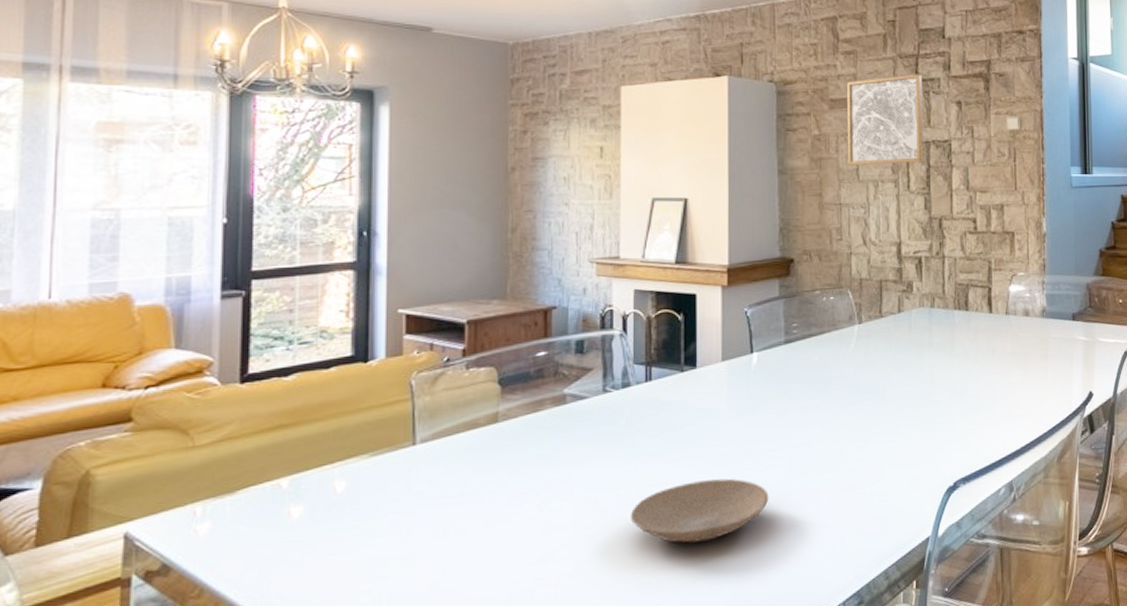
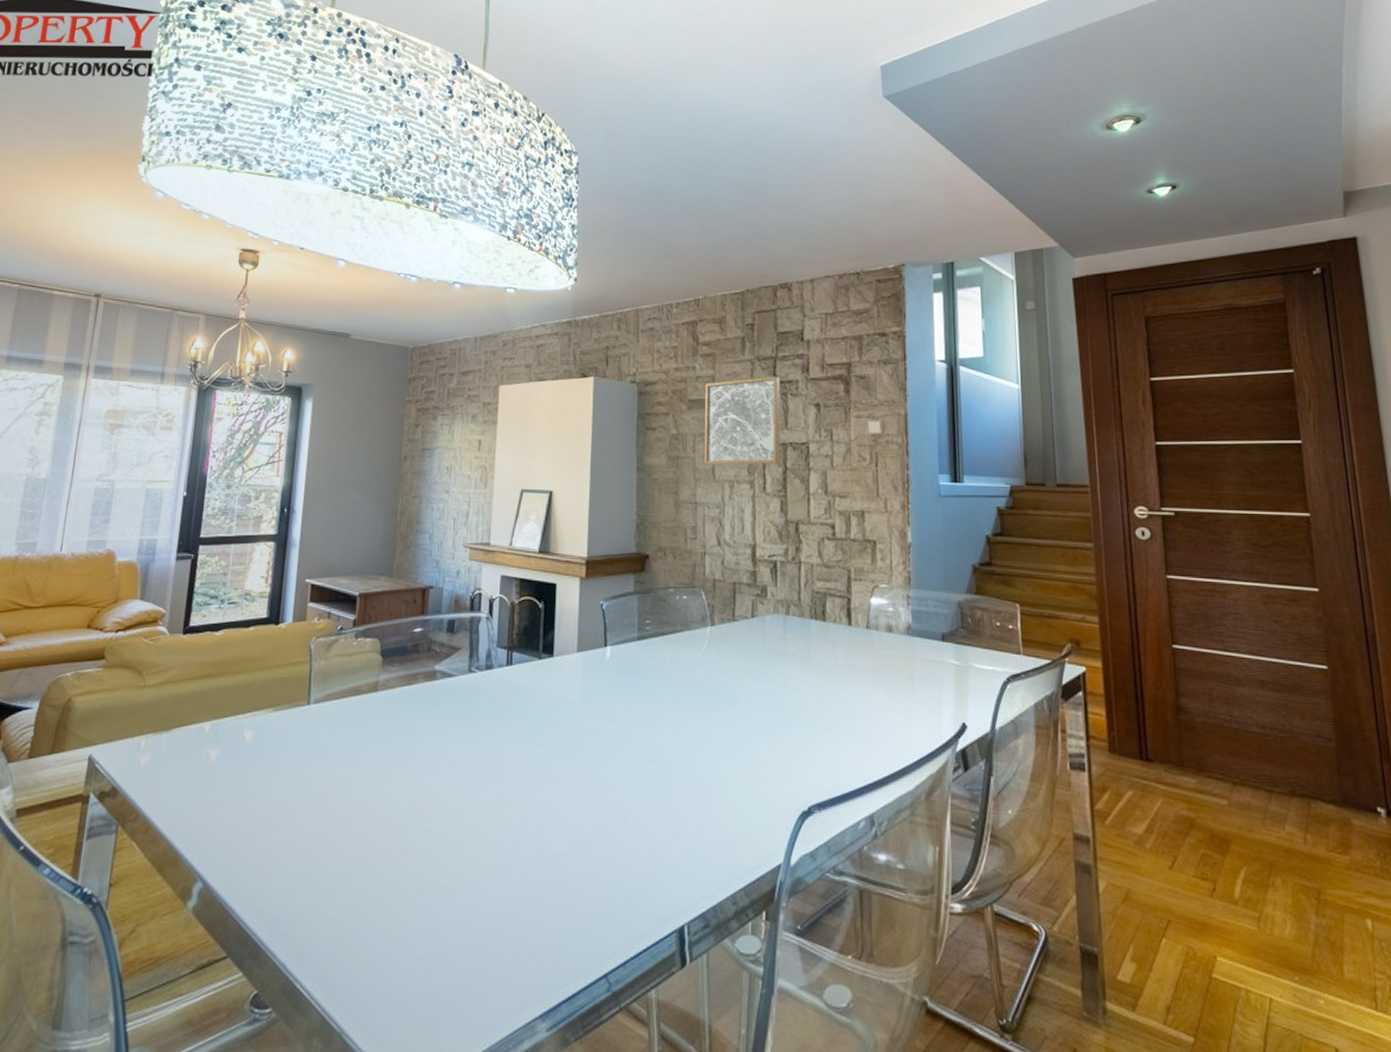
plate: present [630,478,769,543] -> none [485,771,617,834]

